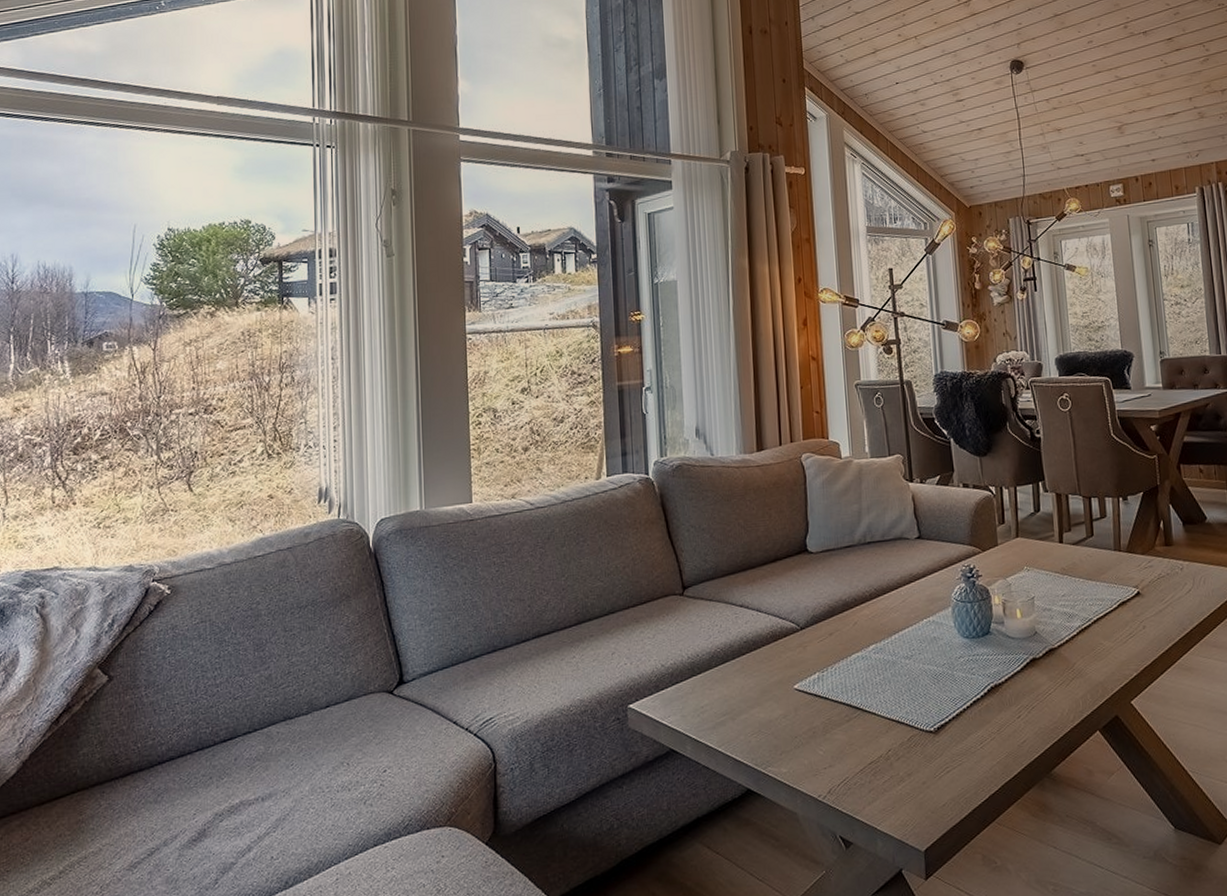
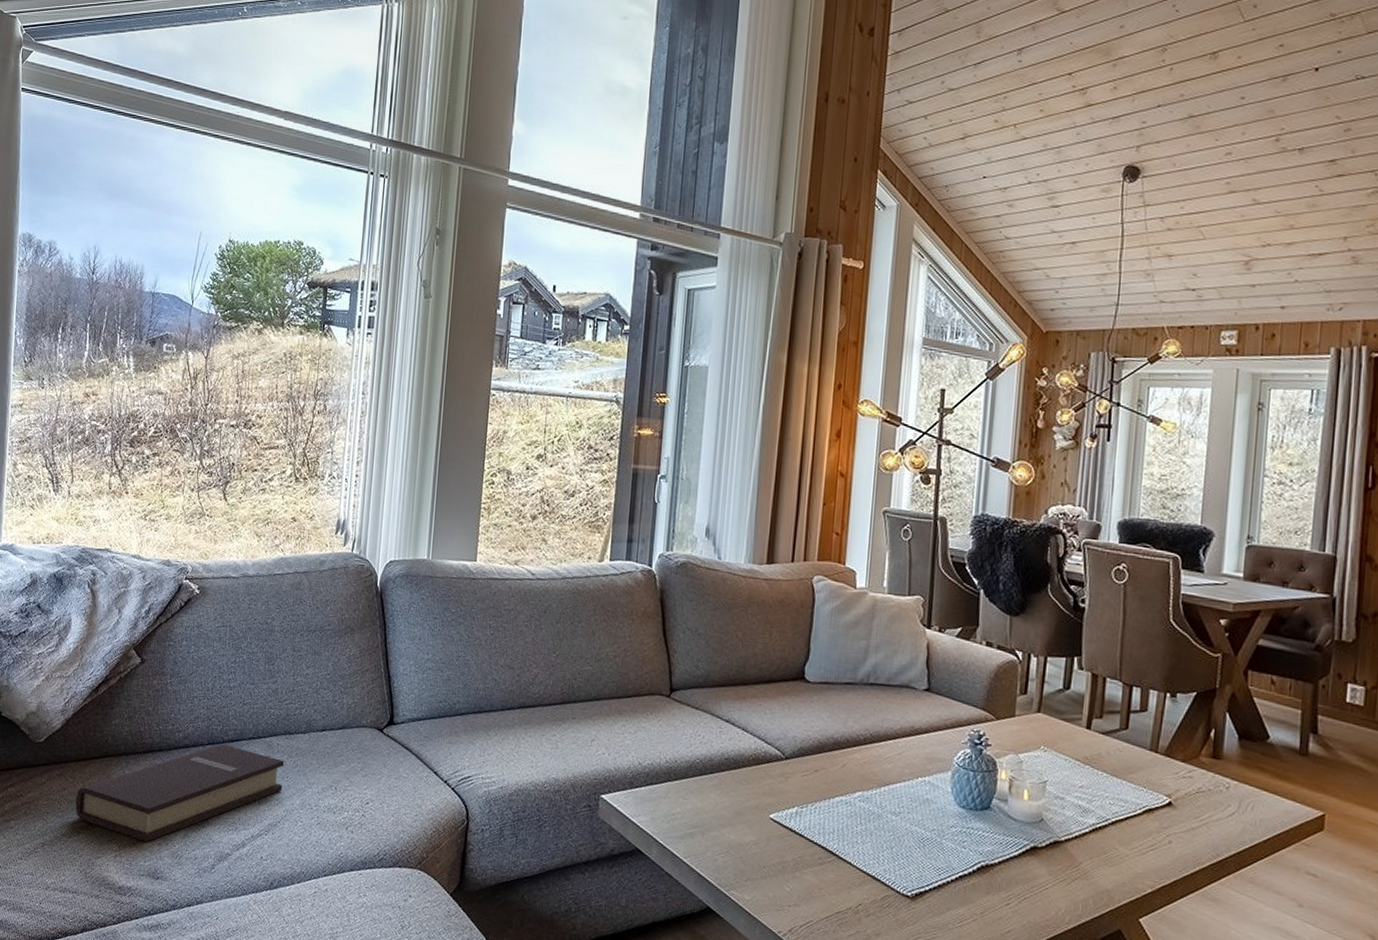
book: none [42,746,288,875] -> present [75,743,284,842]

